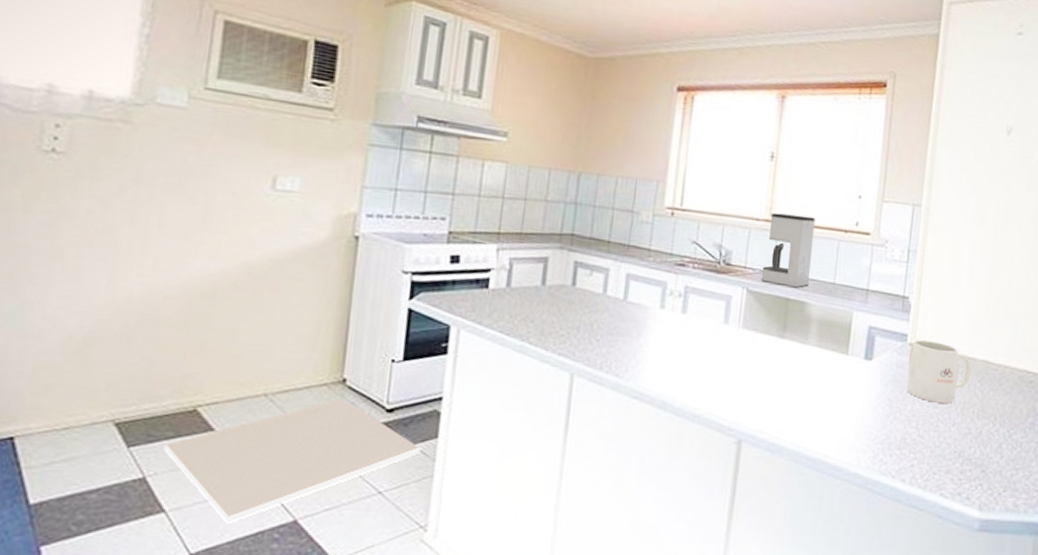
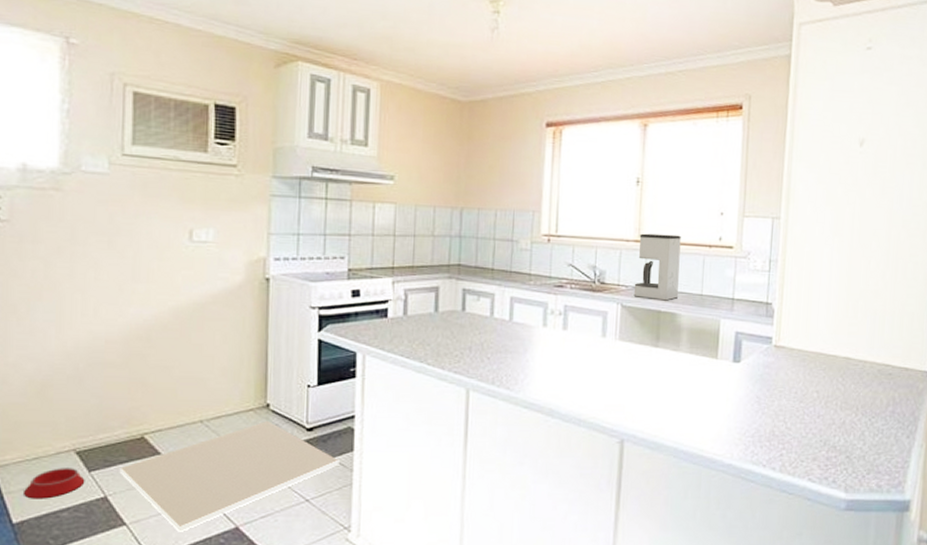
pet bowl: none [47,441,122,477] -> present [24,468,85,499]
mug: present [907,340,972,404] -> none [773,342,834,398]

